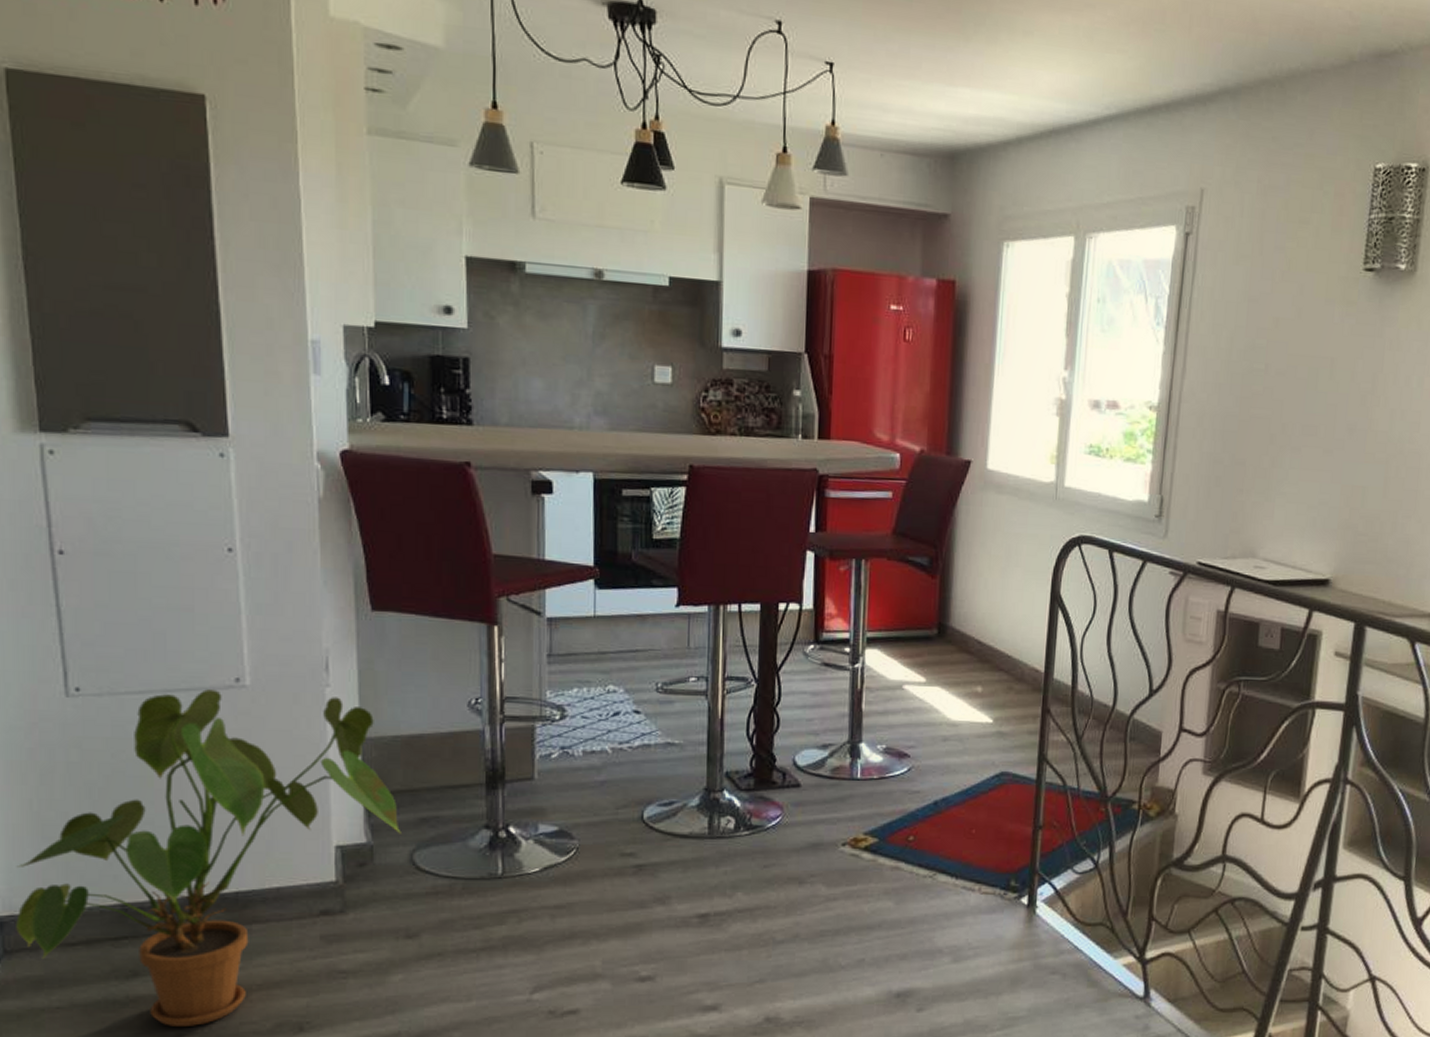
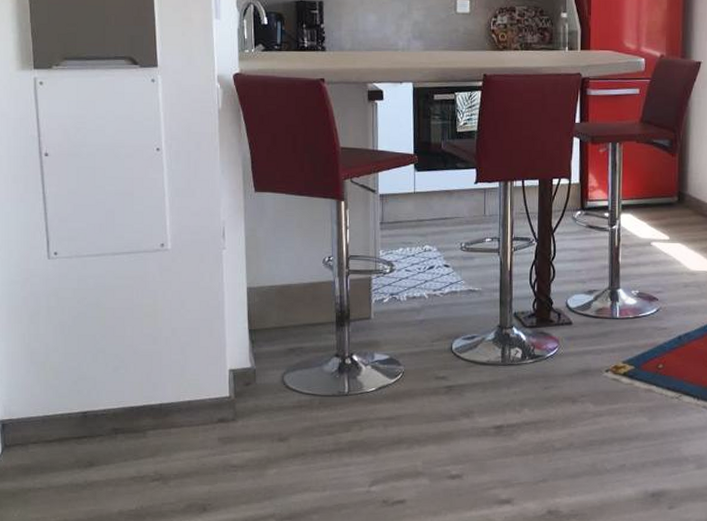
house plant: present [16,689,401,1026] -> none [13,252,276,505]

